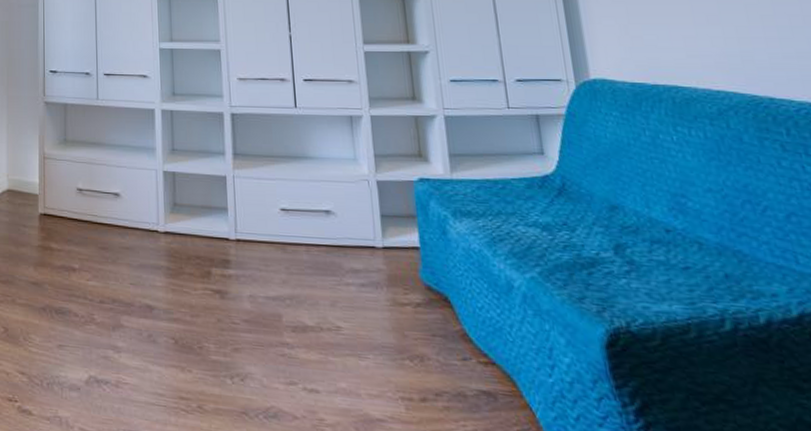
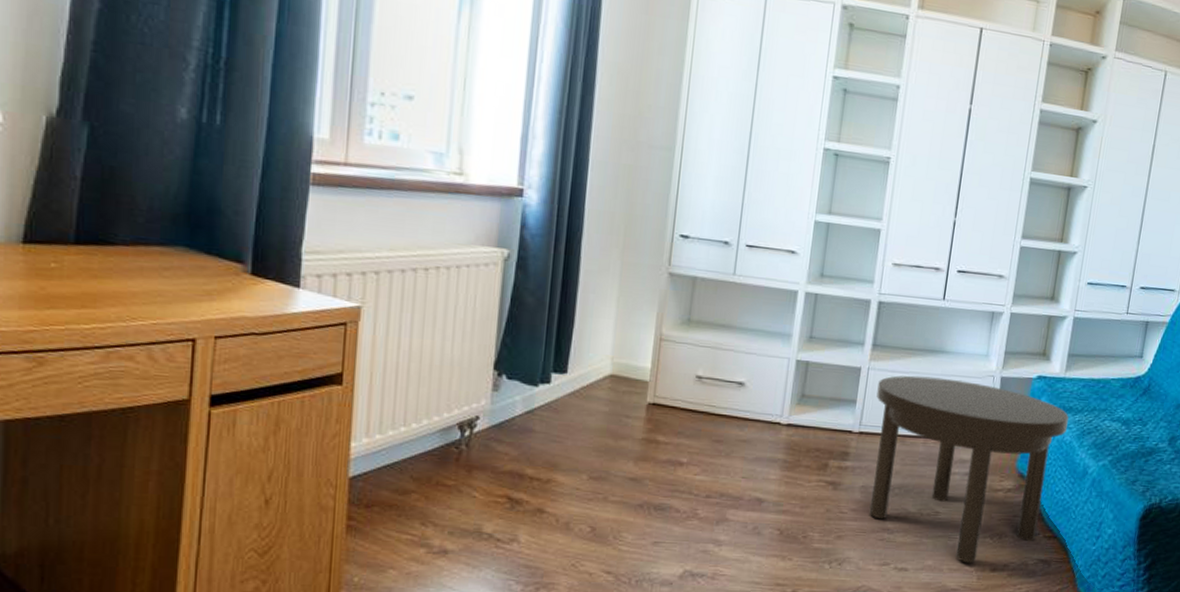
side table: none [246,182,472,390] -> present [869,375,1069,564]

